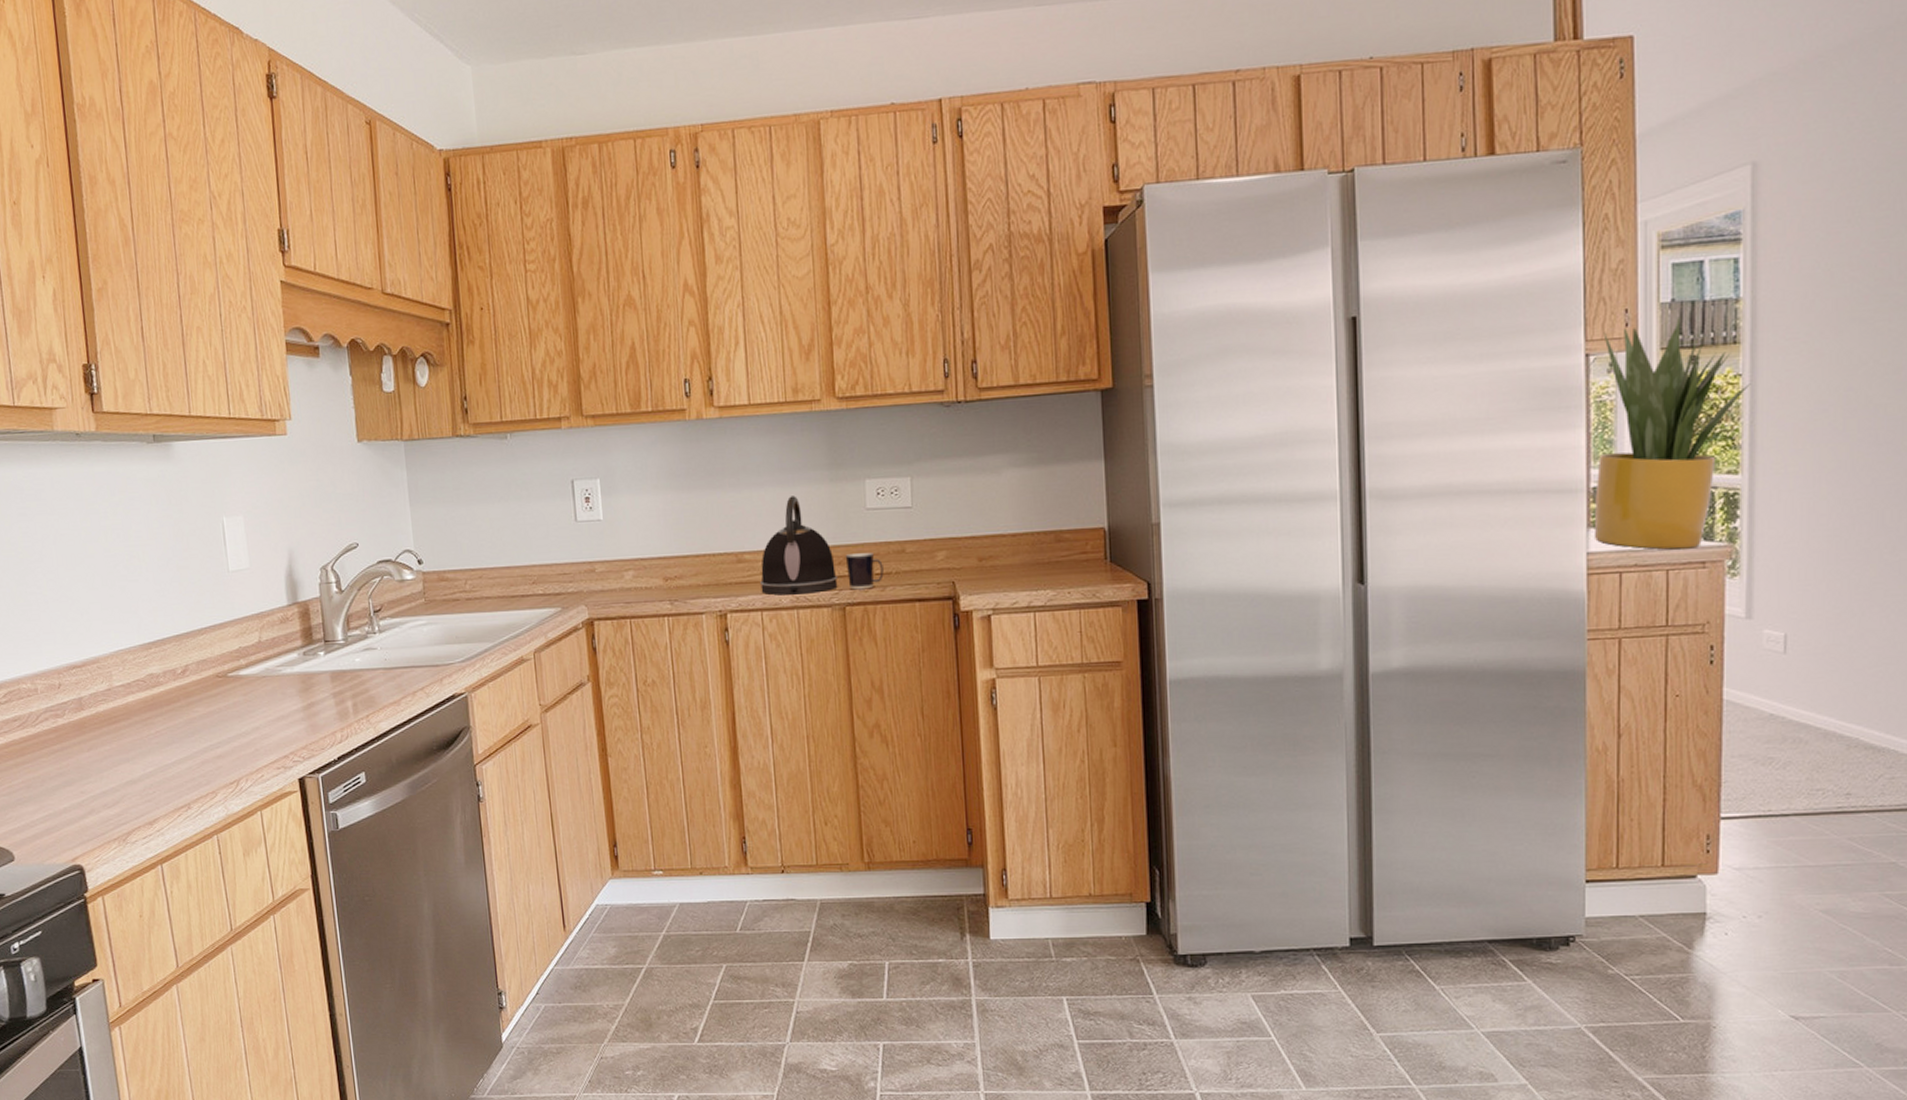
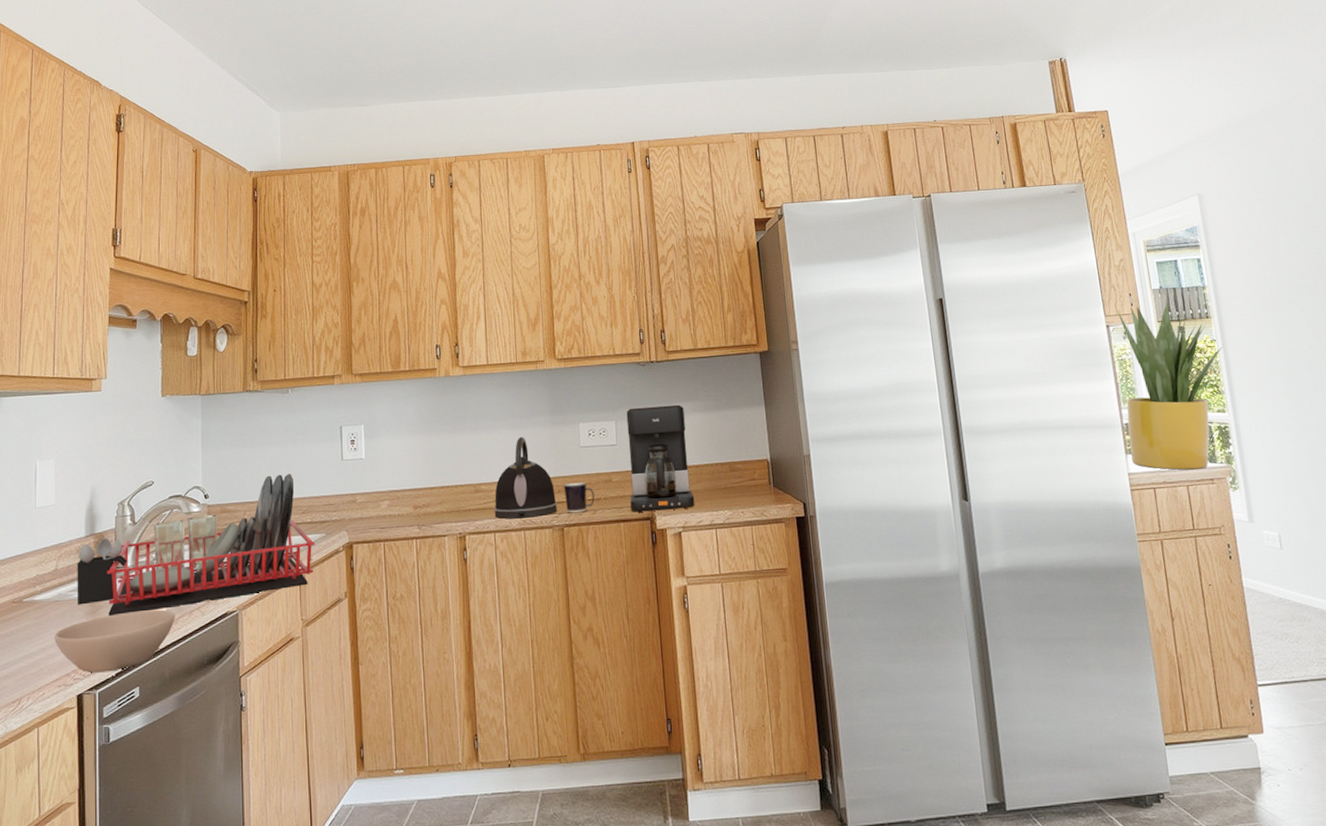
soup bowl: none [266,689,397,756] -> present [54,609,175,673]
dish rack: none [282,537,550,696] -> present [77,474,315,617]
coffee maker: none [924,457,1009,590] -> present [626,404,695,512]

